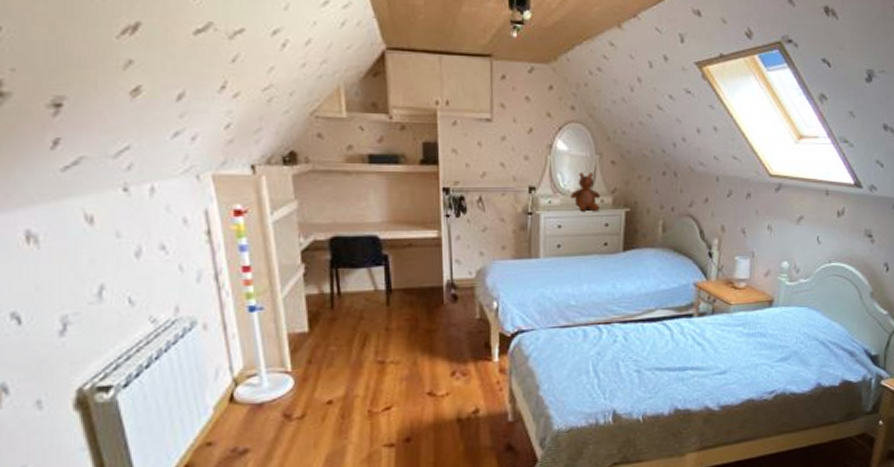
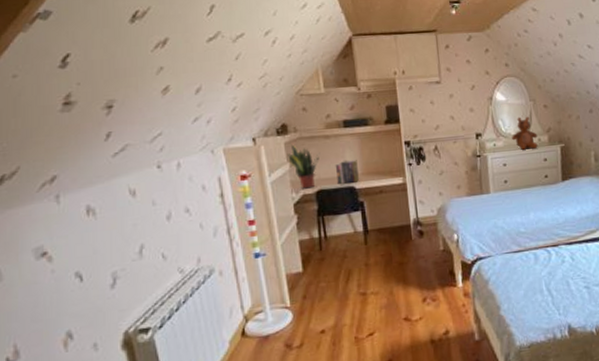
potted plant: none [296,177,338,234] -> present [288,144,320,189]
books: none [355,203,385,232] -> present [335,159,360,184]

